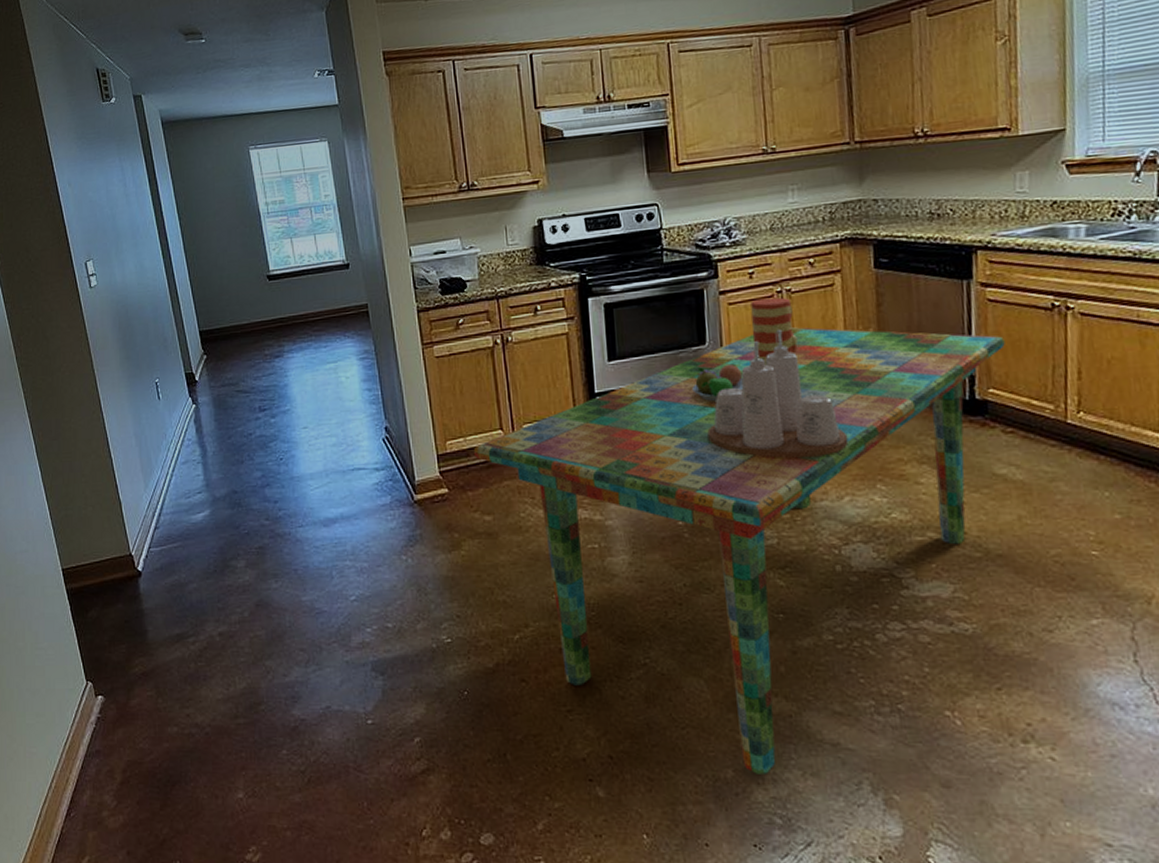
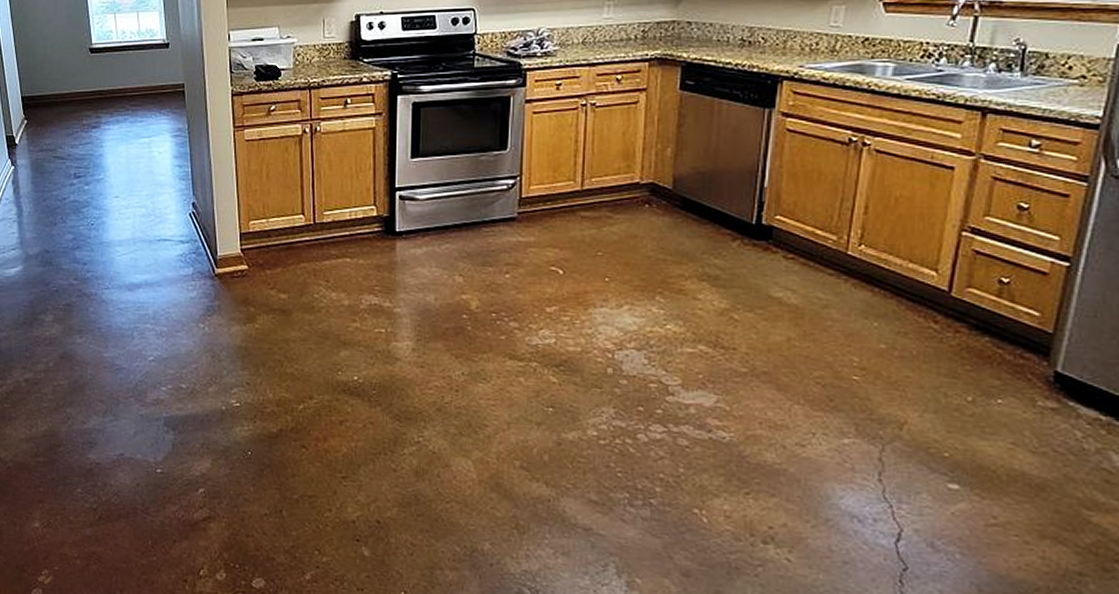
dining table: present [473,327,1005,774] -> none [274,141,798,550]
fruit bowl: present [692,363,744,402] -> none [489,170,540,206]
condiment set: present [707,328,849,459] -> none [499,140,634,267]
vase: present [750,297,798,366] -> none [551,110,596,175]

